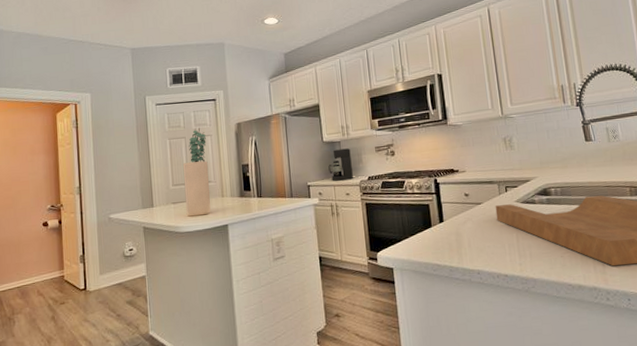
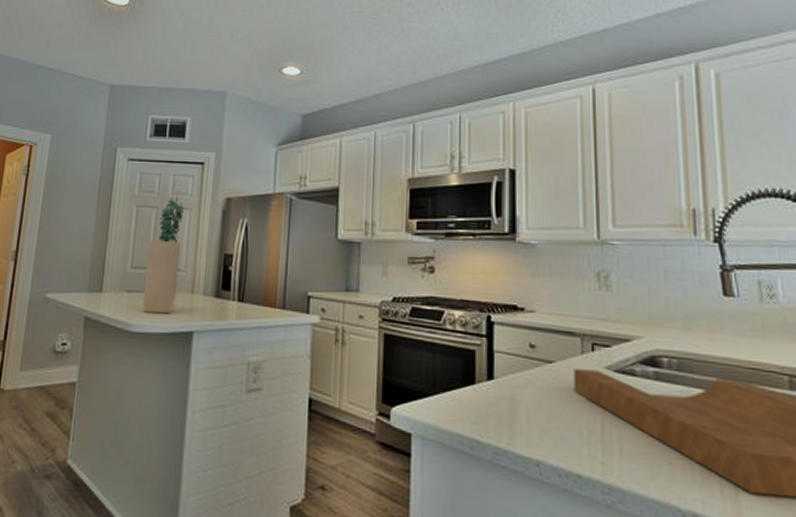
coffee maker: present [328,148,353,181] -> none [339,252,373,297]

